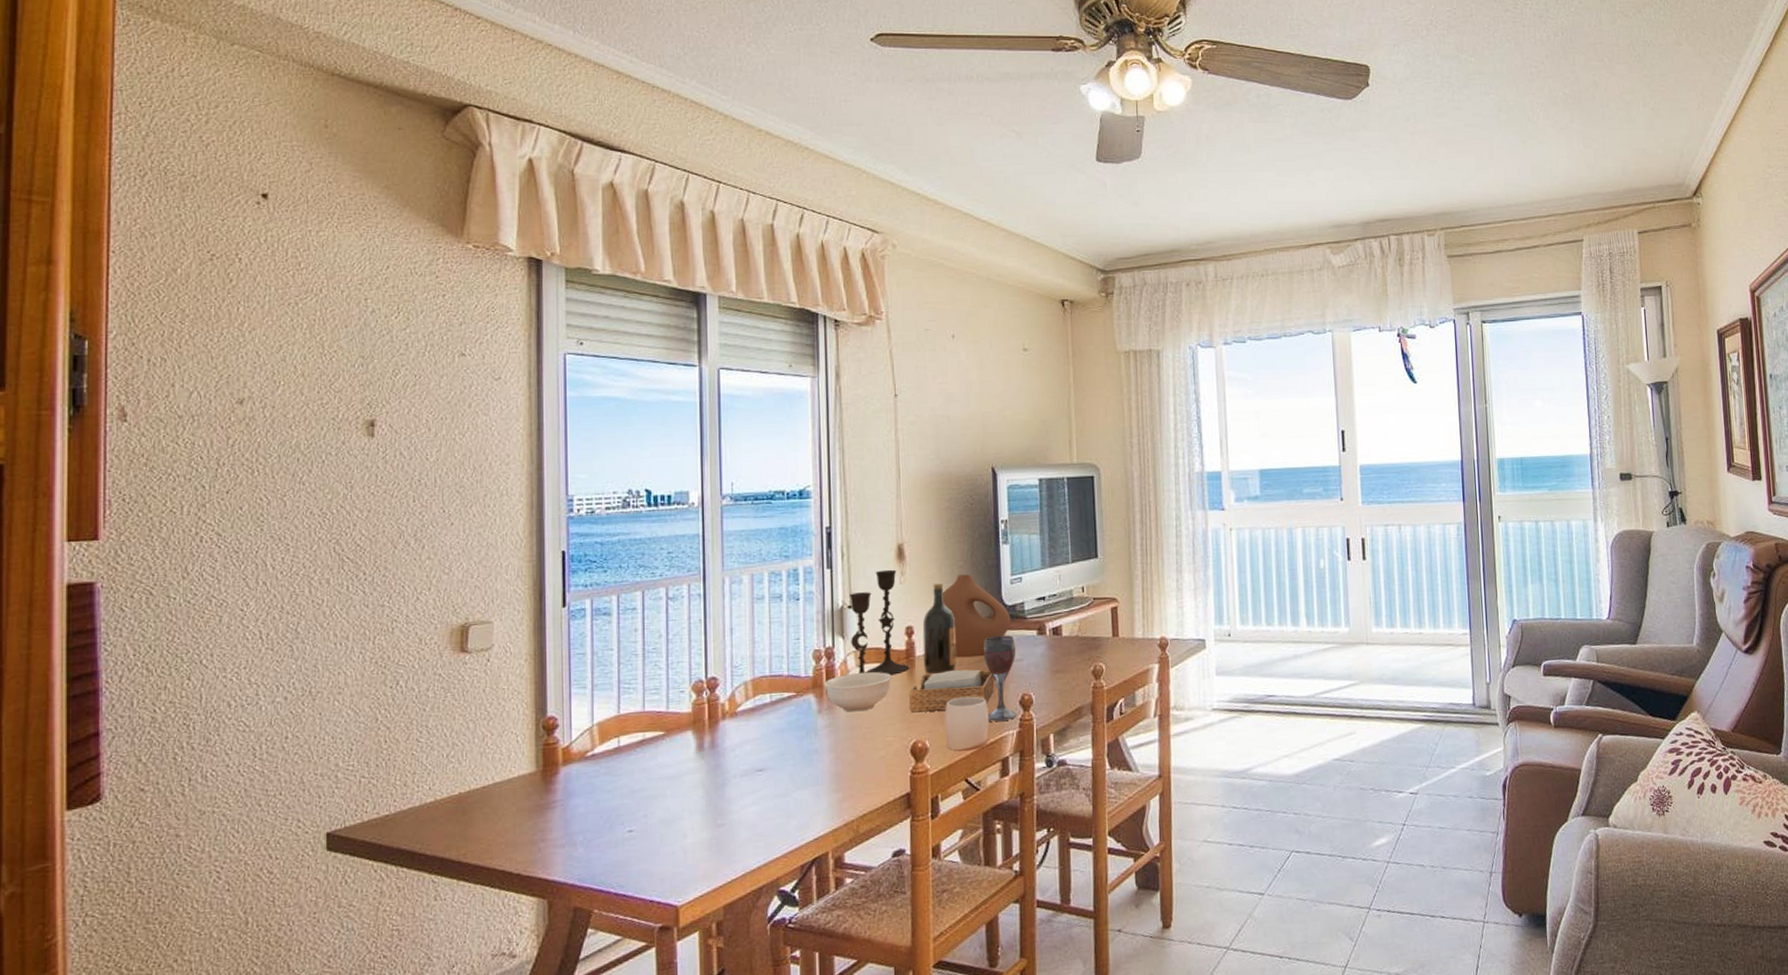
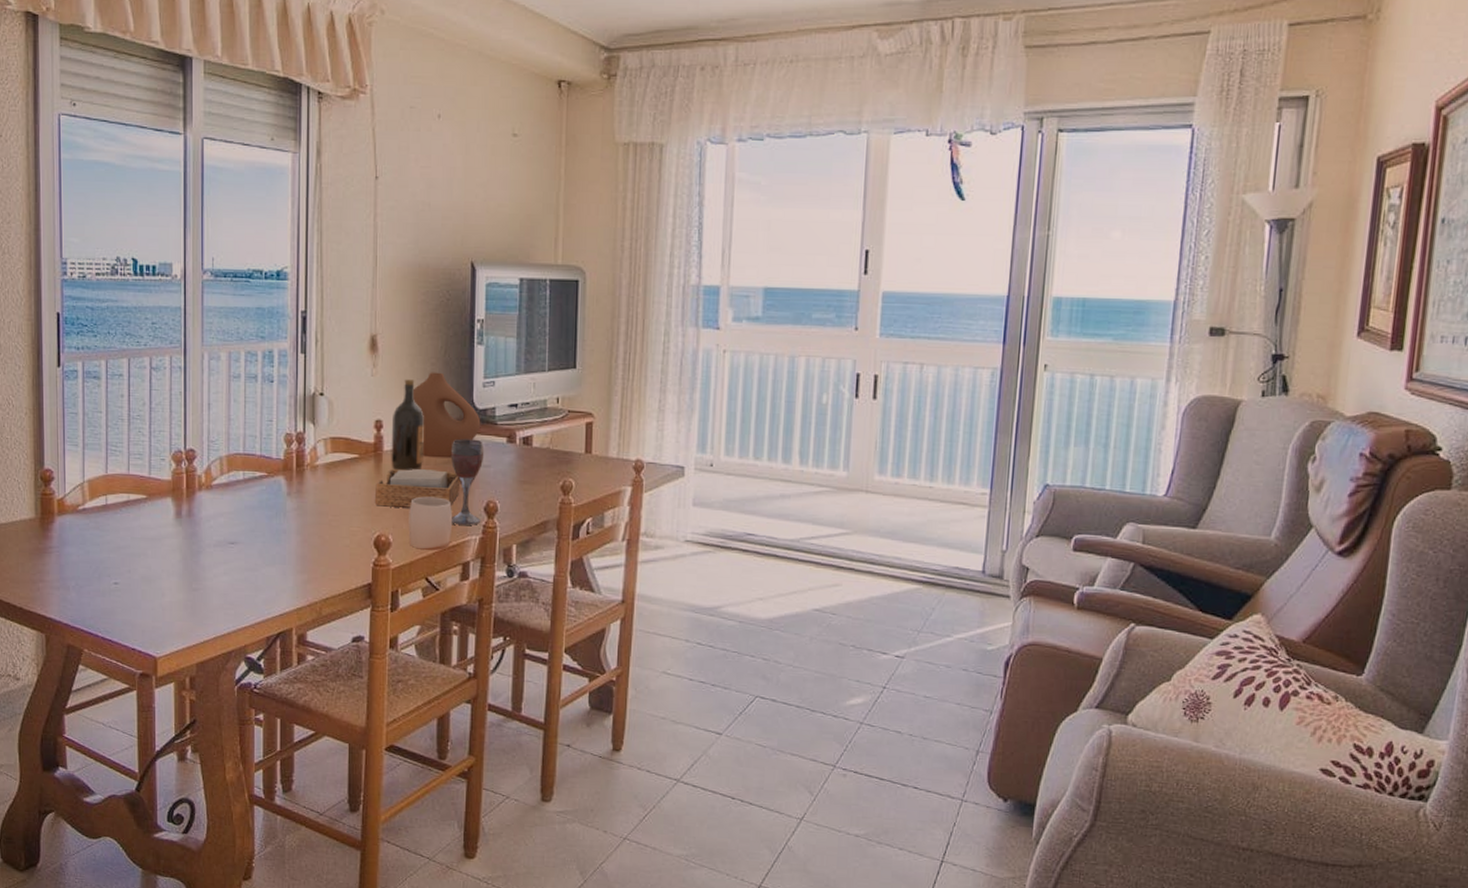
bowl: present [824,671,892,712] -> none [295,460,360,499]
candlestick: present [849,569,910,675] -> none [321,360,377,467]

